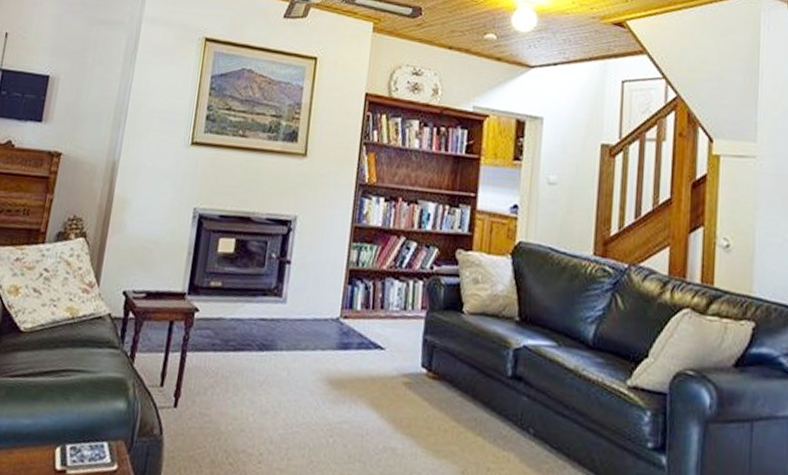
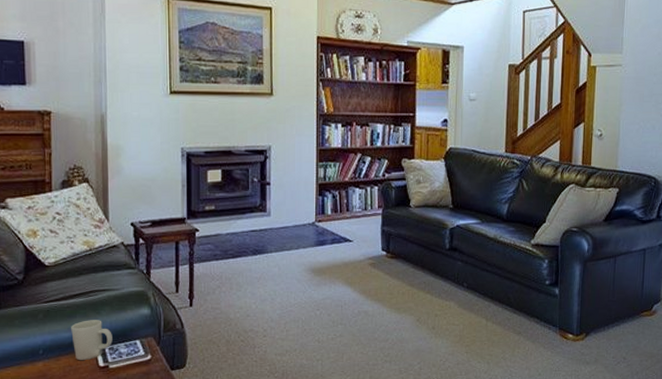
mug: none [30,406,78,460] -> present [71,320,113,361]

